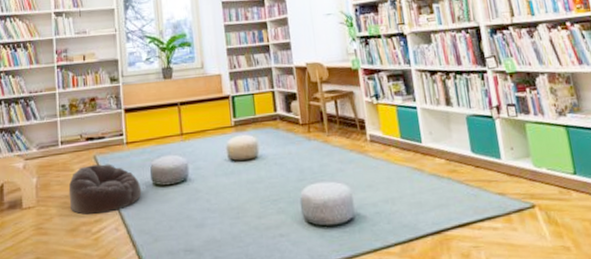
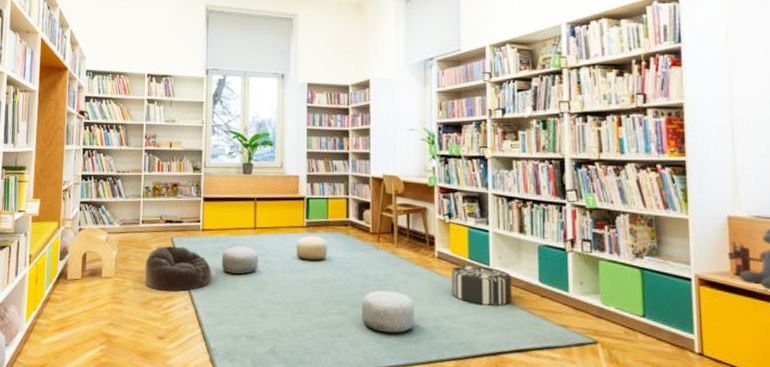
pouf: none [385,144,448,184] -> present [451,265,512,306]

